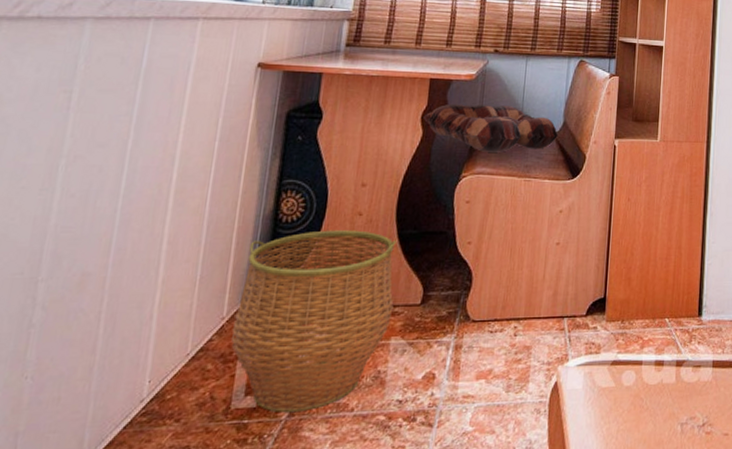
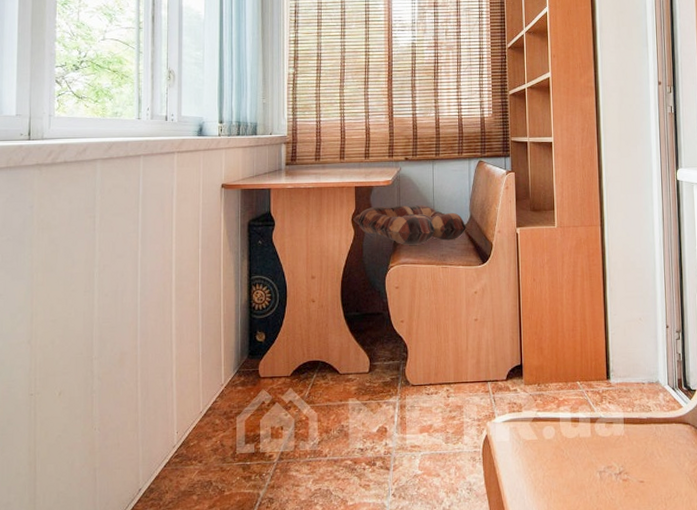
basket: present [231,230,396,413] -> none [229,314,348,457]

